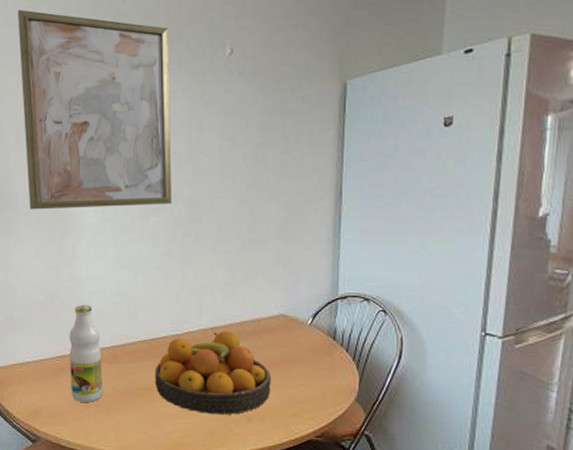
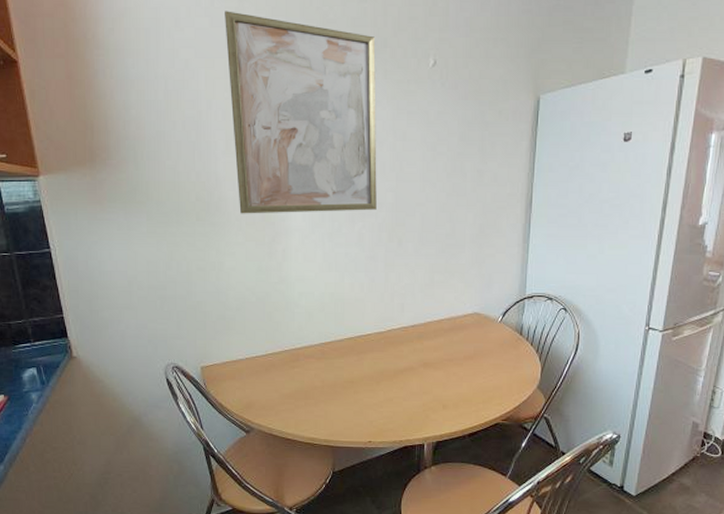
bottle: present [69,305,103,402] -> none [280,305,312,395]
fruit bowl: present [155,331,271,415] -> none [360,328,464,403]

